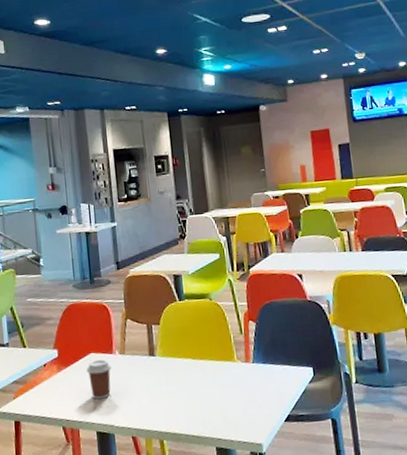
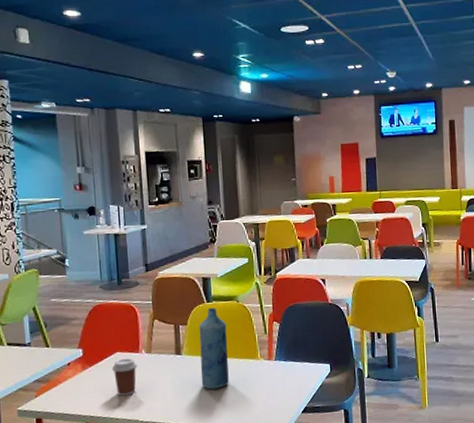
bottle: none [171,306,205,394] -> present [199,307,229,390]

